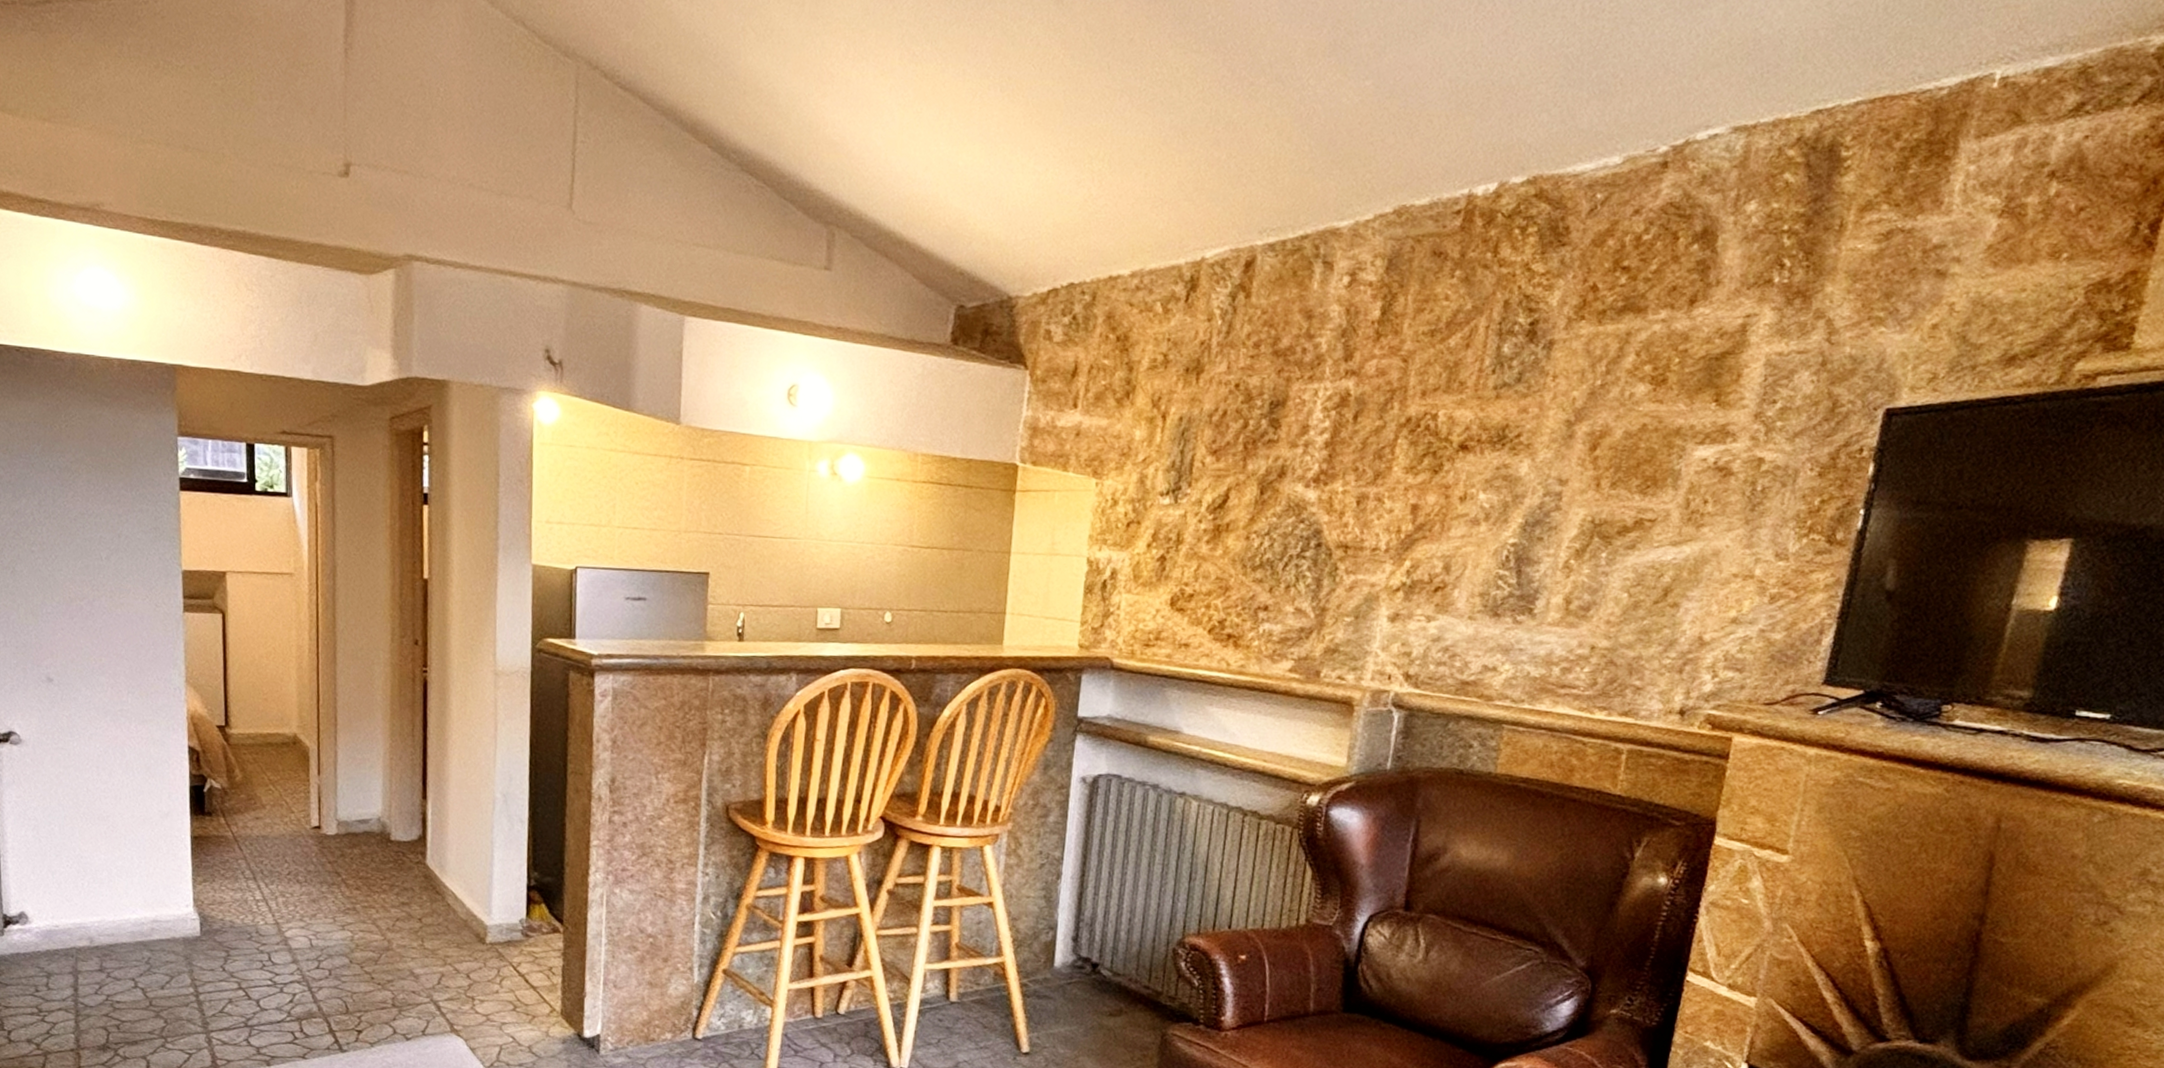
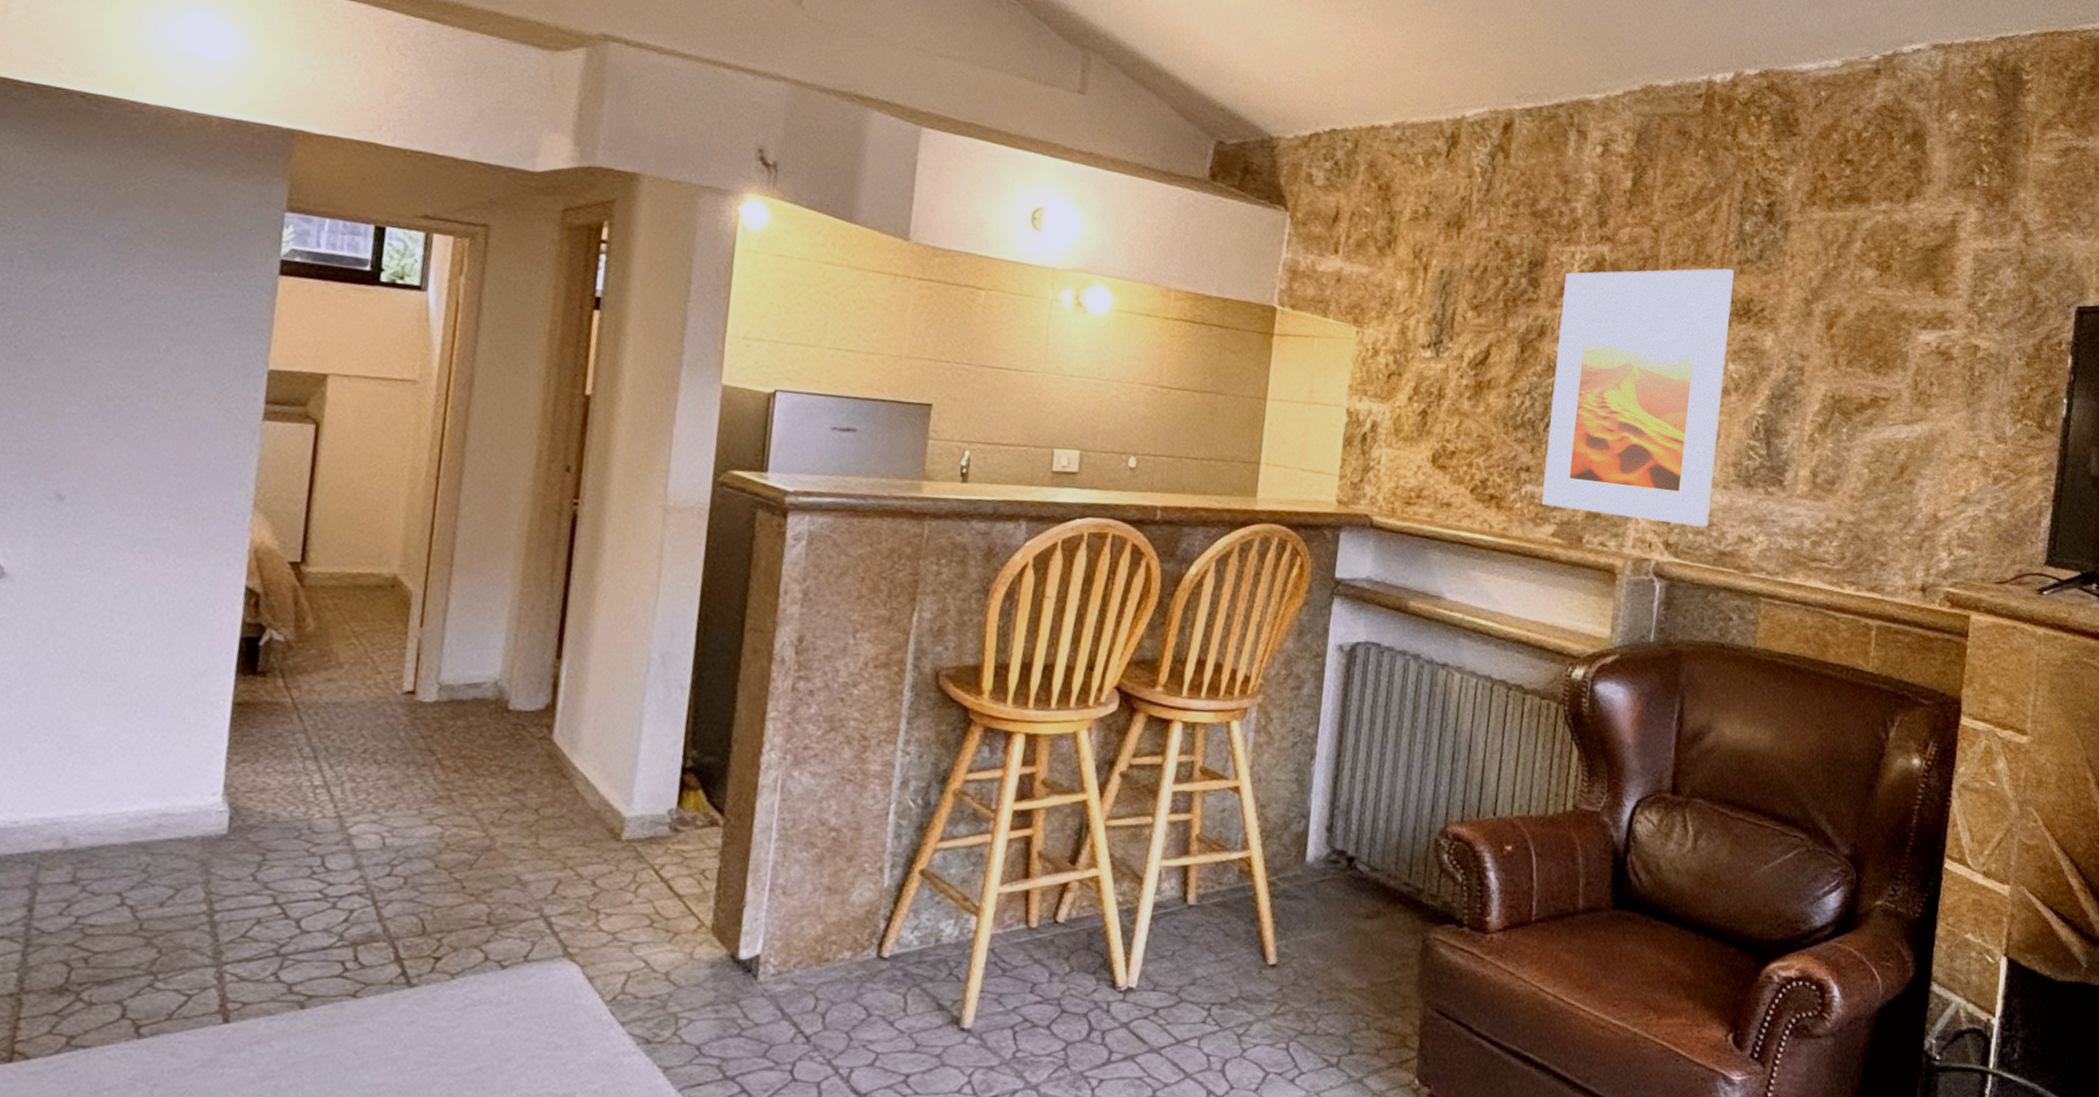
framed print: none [1278,394,1490,658] -> present [1541,268,1735,528]

